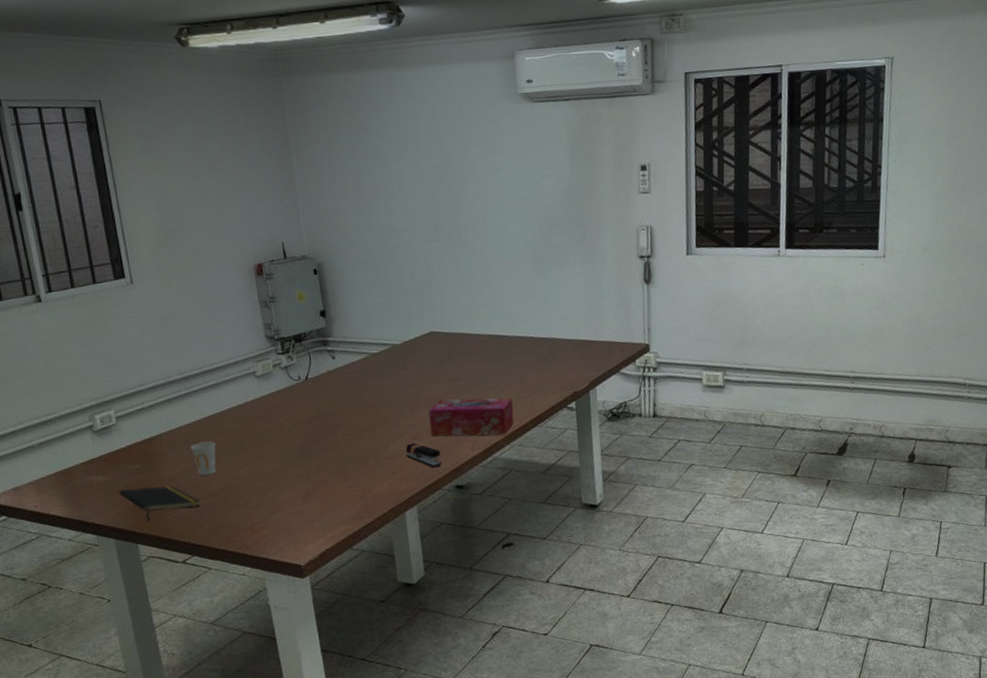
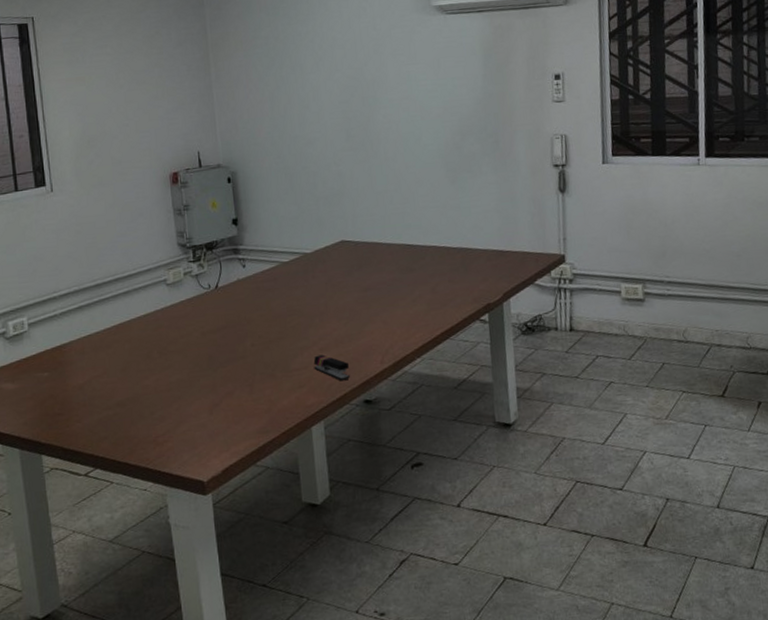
notepad: present [118,485,200,521] -> none [26,394,106,431]
cup: present [190,441,217,476] -> none [99,350,124,386]
tissue box: present [428,397,515,437] -> none [338,309,425,348]

